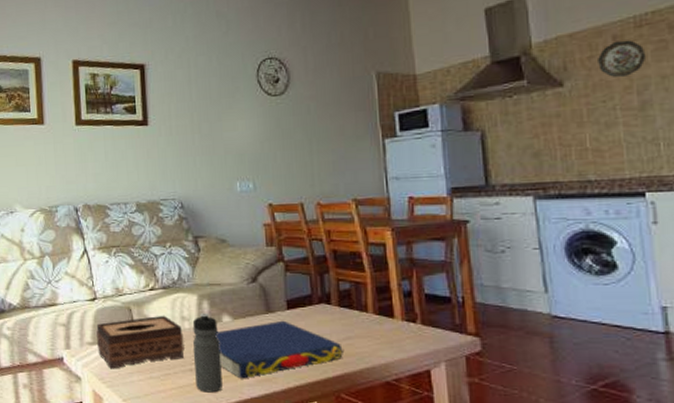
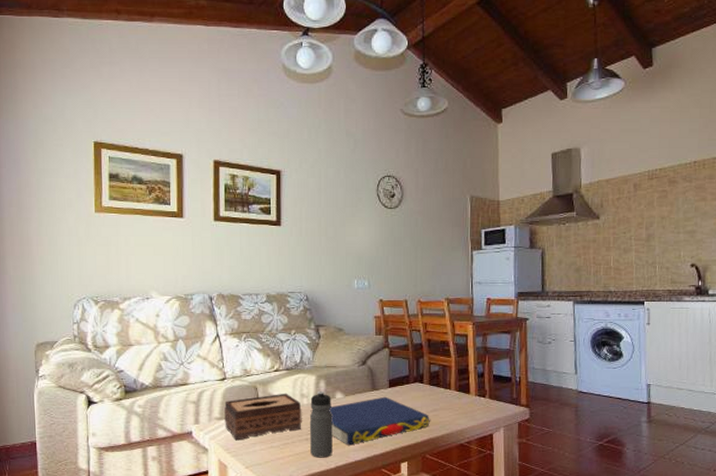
decorative plate: present [598,40,647,77] -> none [623,188,654,215]

